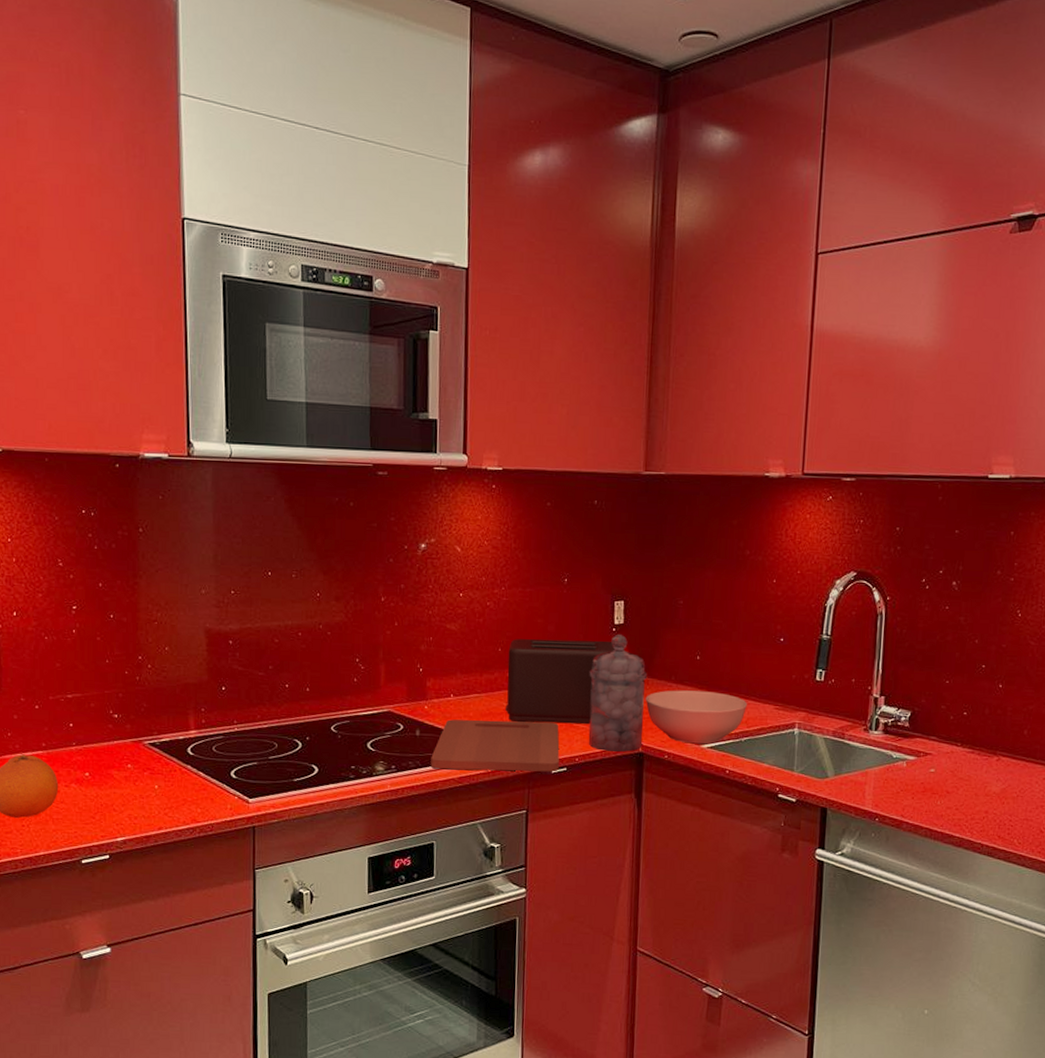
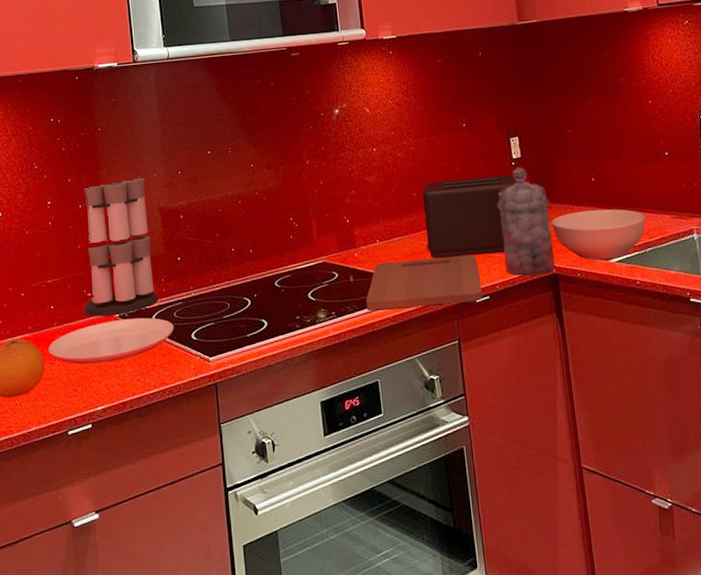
plate: none [64,747,212,792] -> present [48,317,174,364]
spice rack: none [108,590,196,743] -> present [84,176,159,317]

